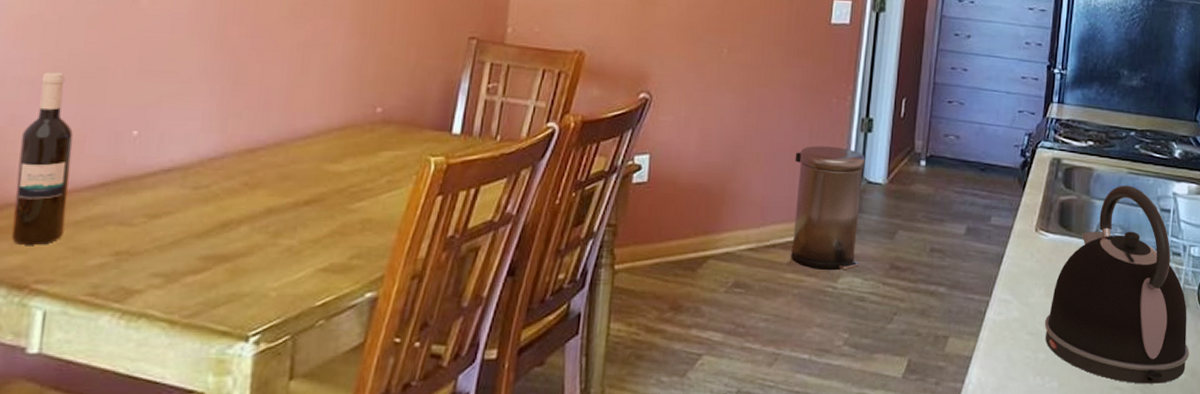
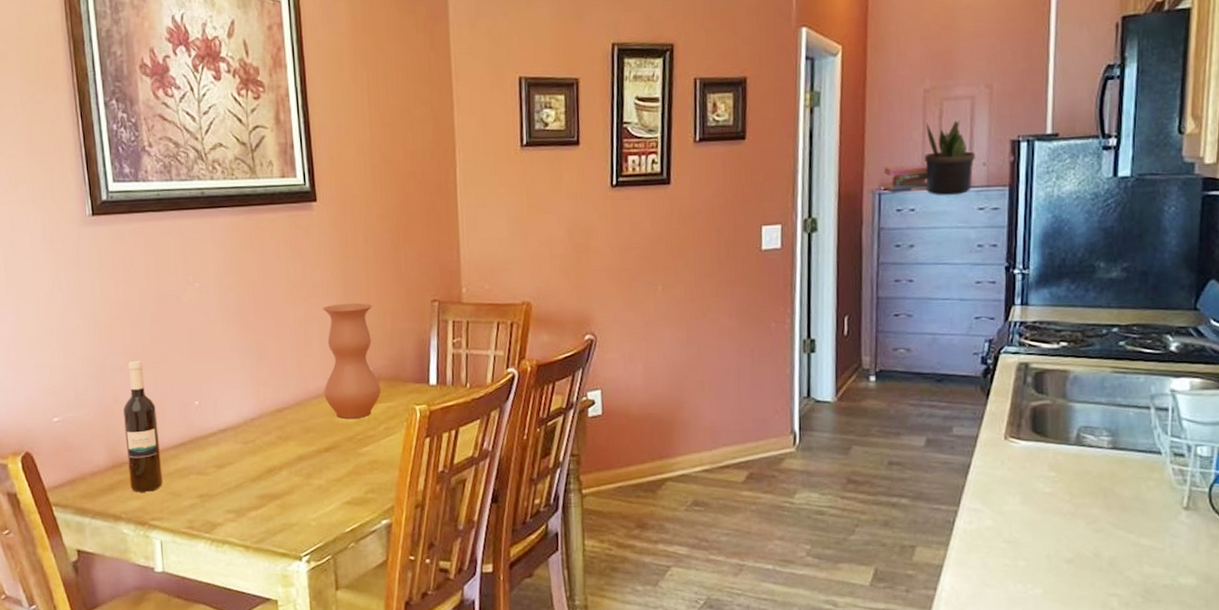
vase: none [315,29,396,167] -> present [323,302,381,419]
pedal bin: present [791,146,865,270] -> none [739,369,816,487]
kettle: present [1044,185,1189,384] -> none [1022,385,1201,591]

